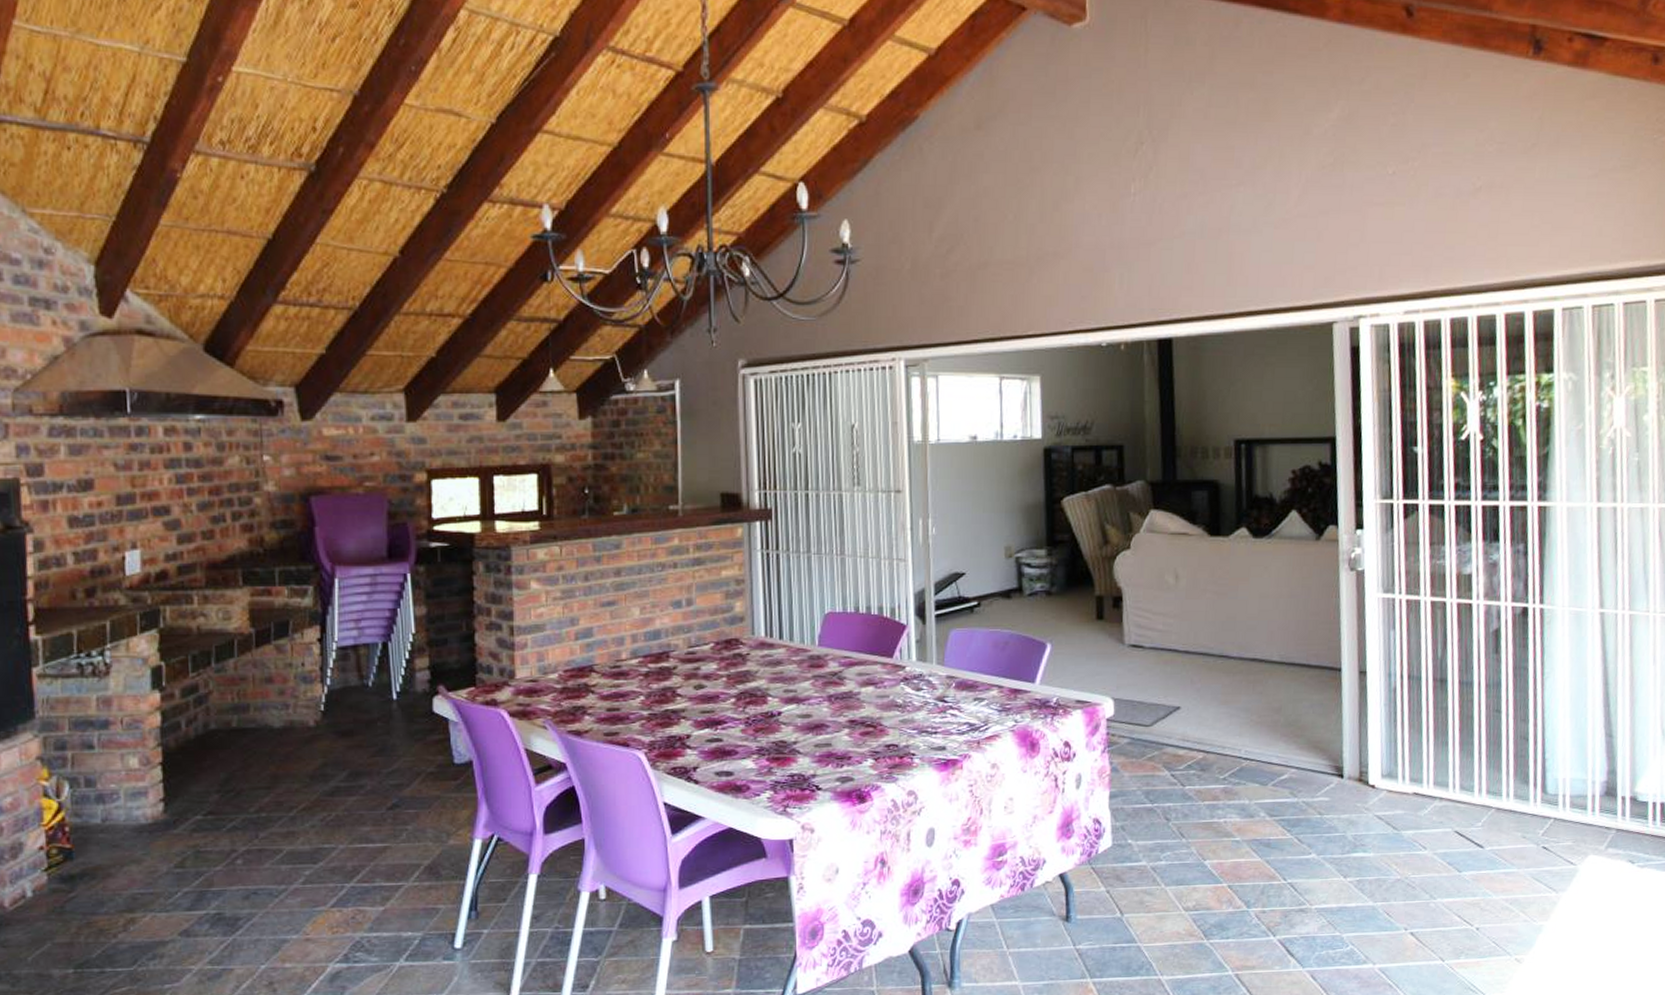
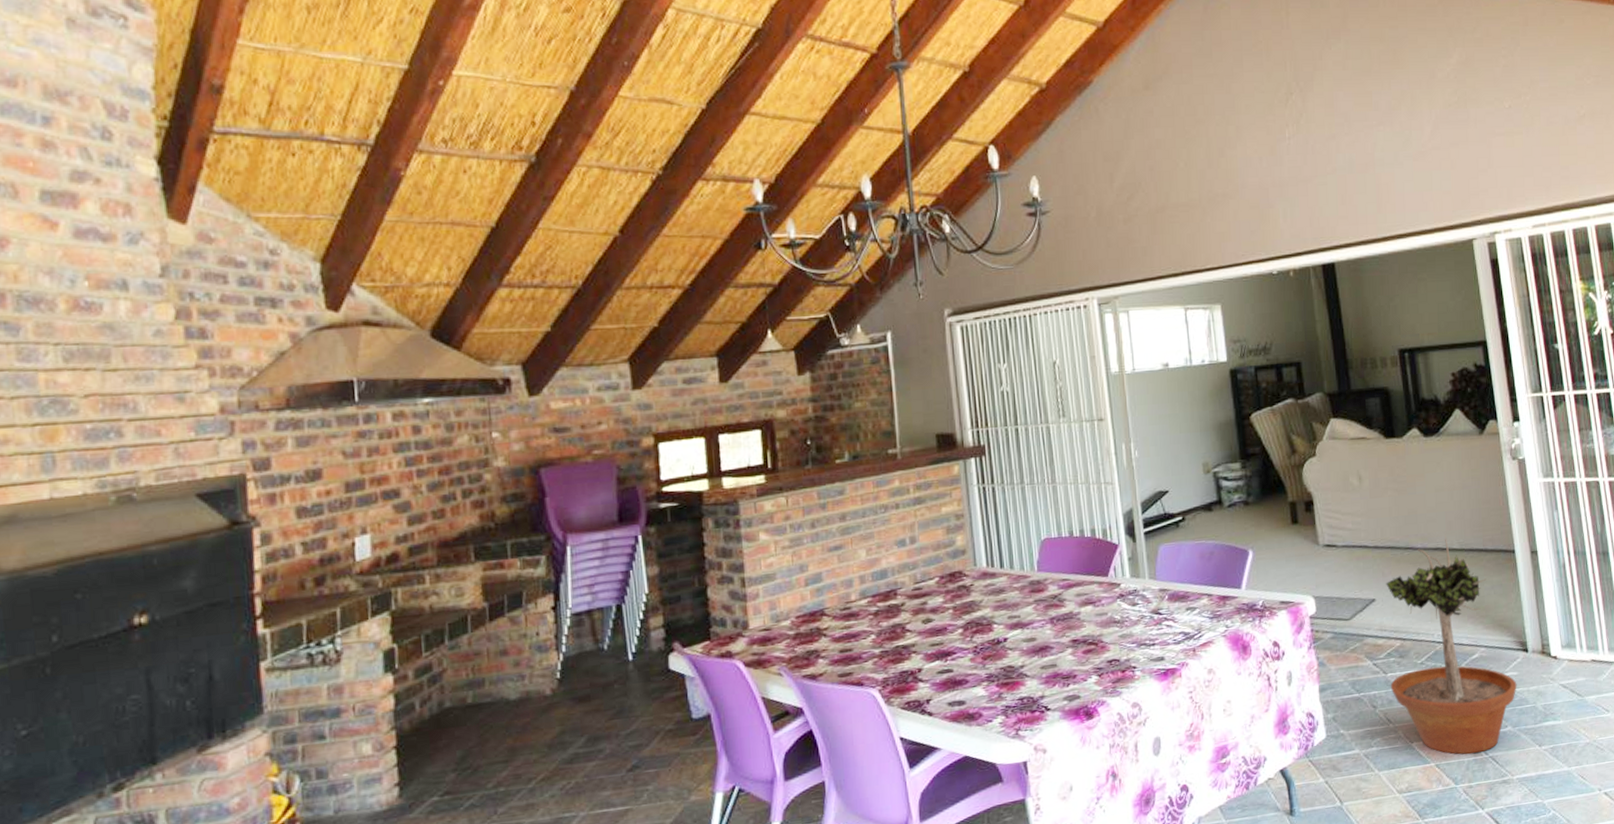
potted tree: none [1187,644,1327,878] -> present [1386,534,1517,755]

